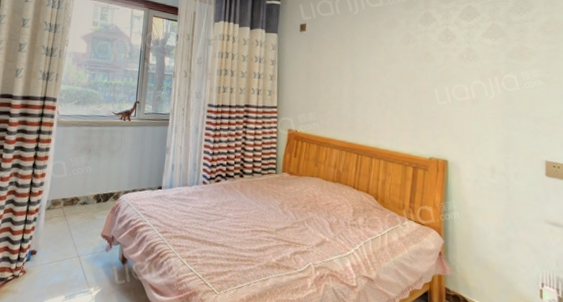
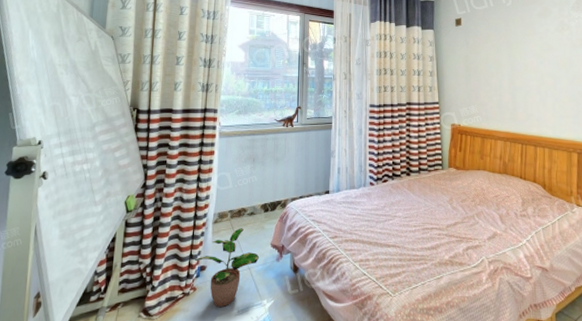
potted plant: none [26,216,90,291] -> present [195,228,260,307]

